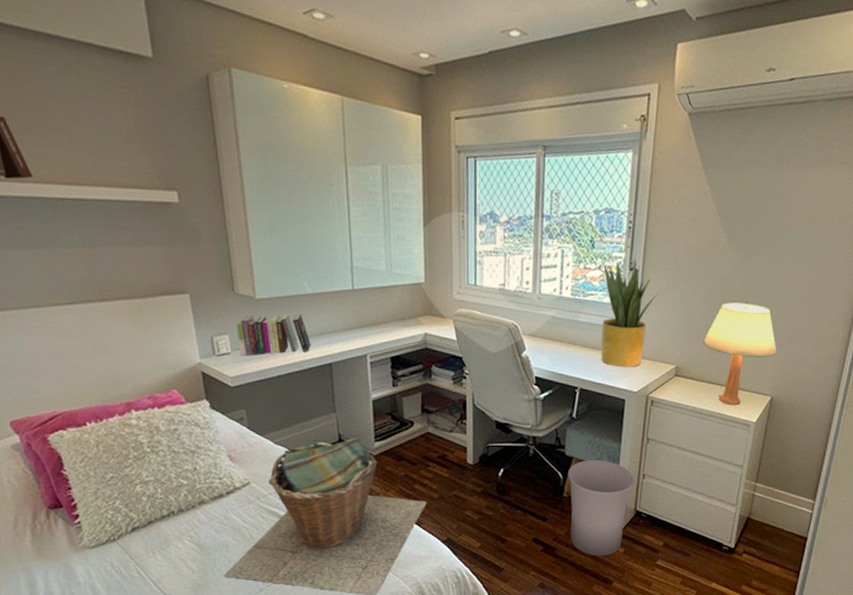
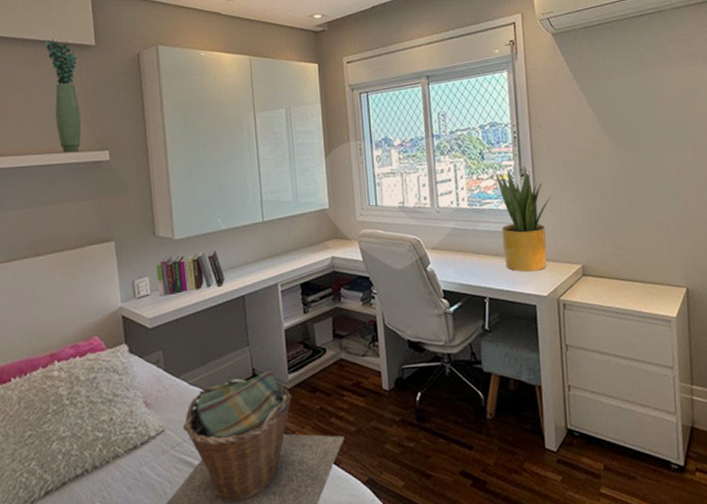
vase: none [88,40,144,189] -> present [44,38,82,153]
waste bin: present [568,460,634,557] -> none [488,373,560,488]
table lamp: present [703,302,777,406] -> none [604,194,682,302]

